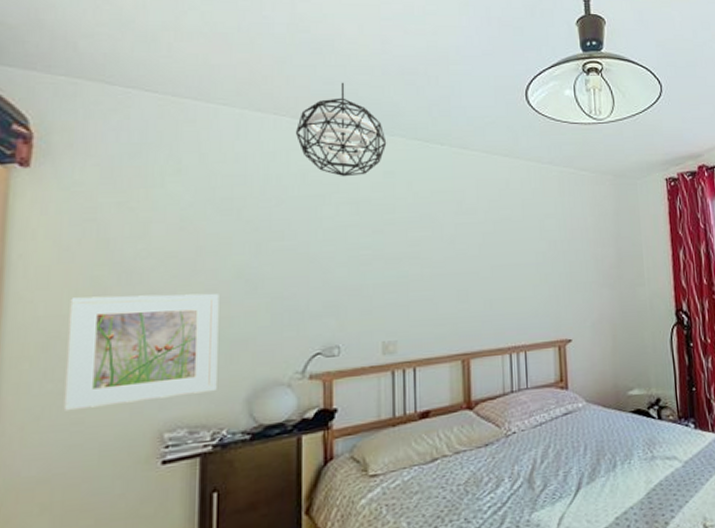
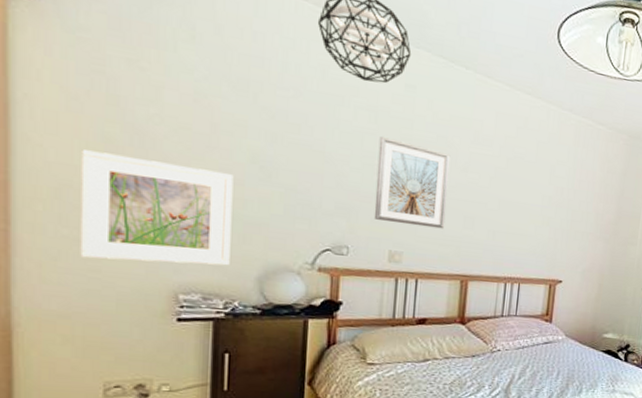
picture frame: none [362,226,438,312] -> present [373,137,451,229]

